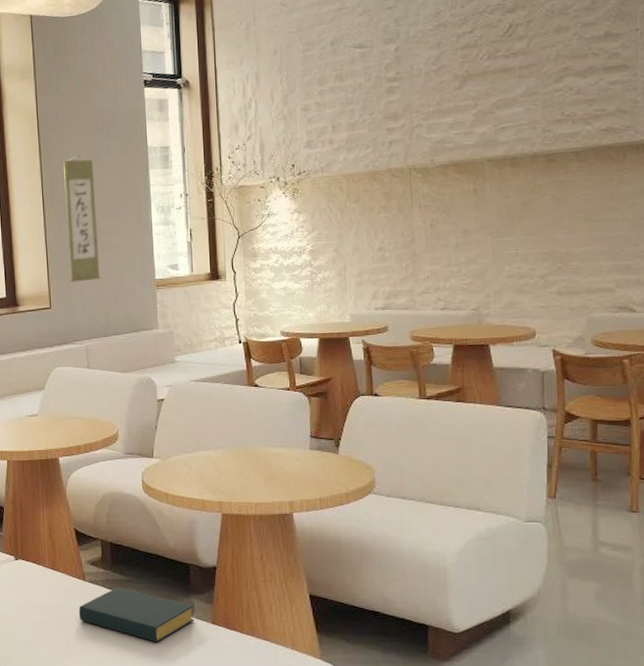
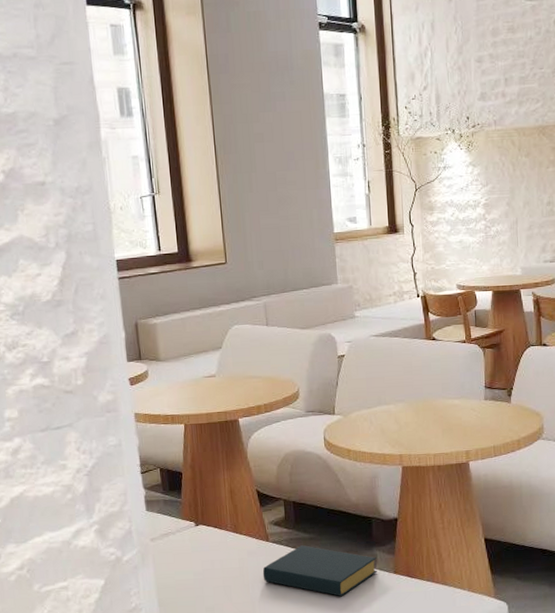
wall scroll: present [63,155,101,282] -> none [236,100,278,236]

